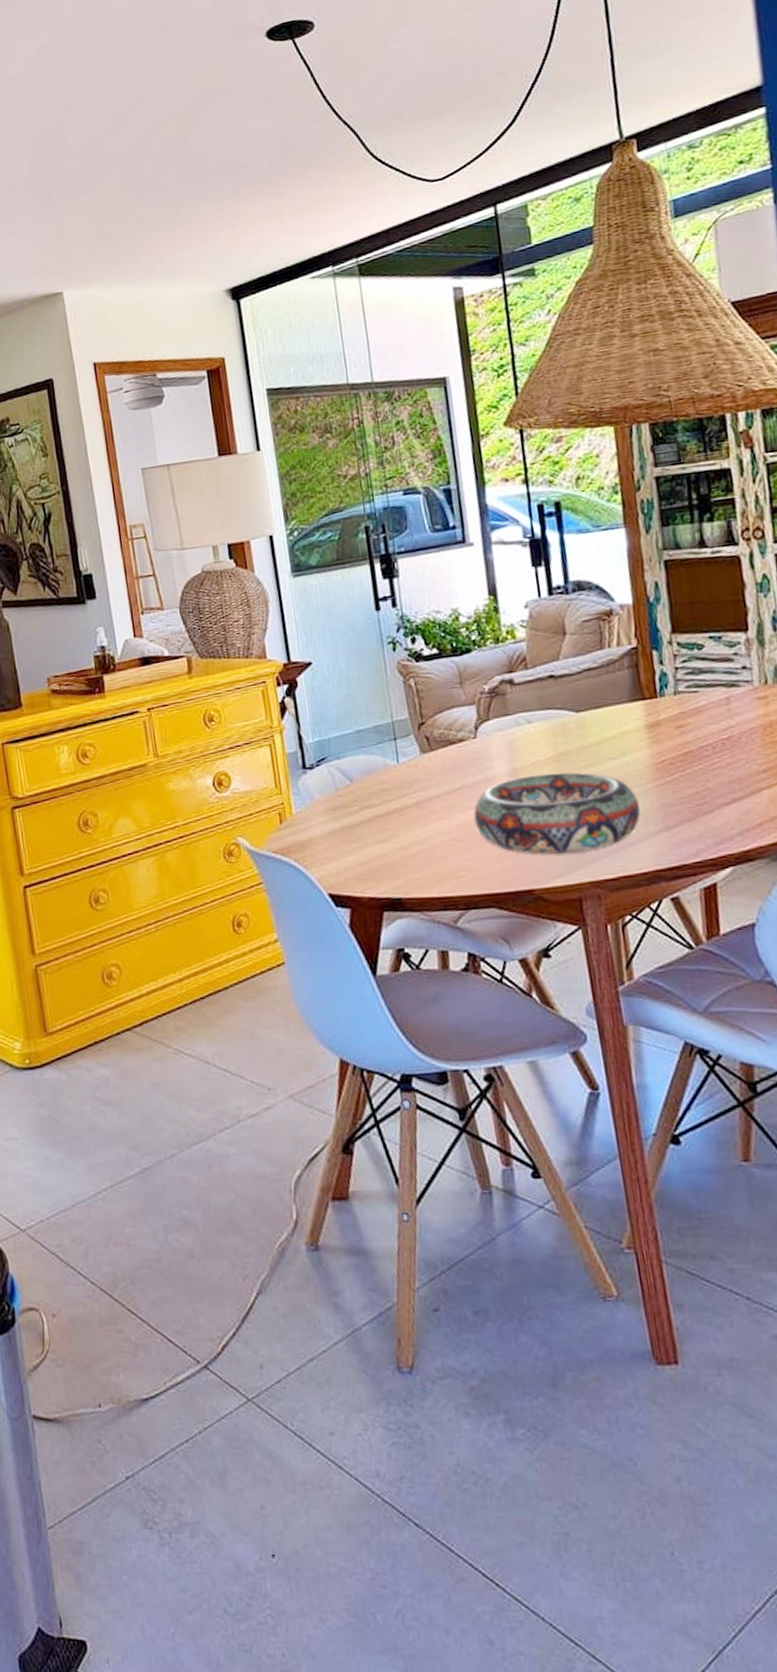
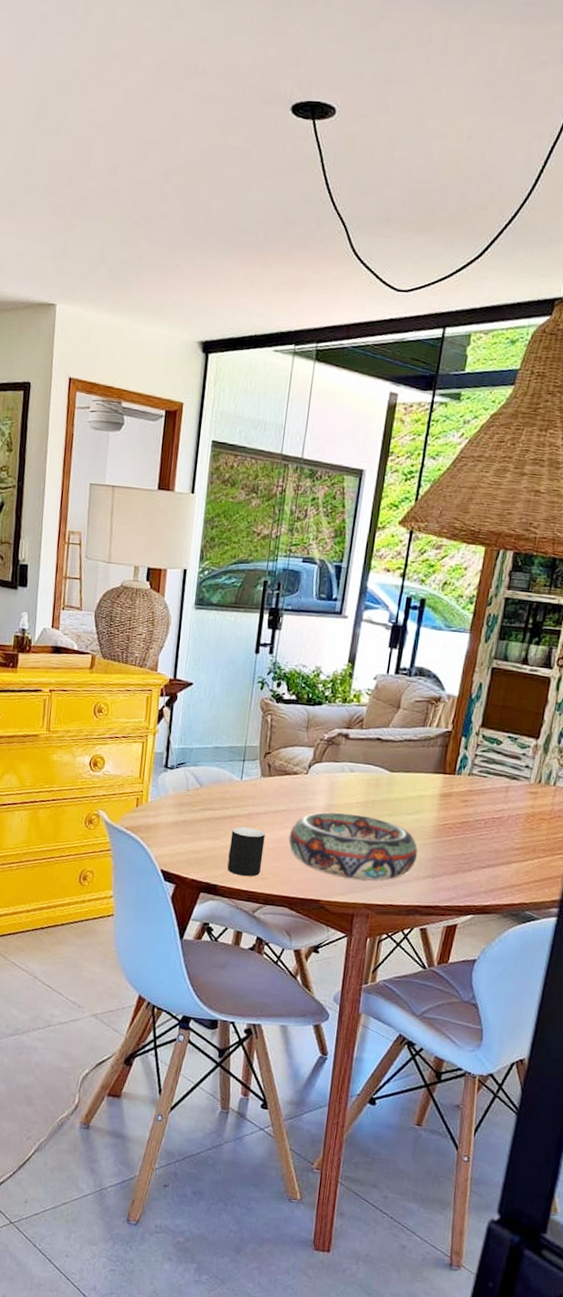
cup: none [402,818,451,881] -> present [227,827,266,877]

